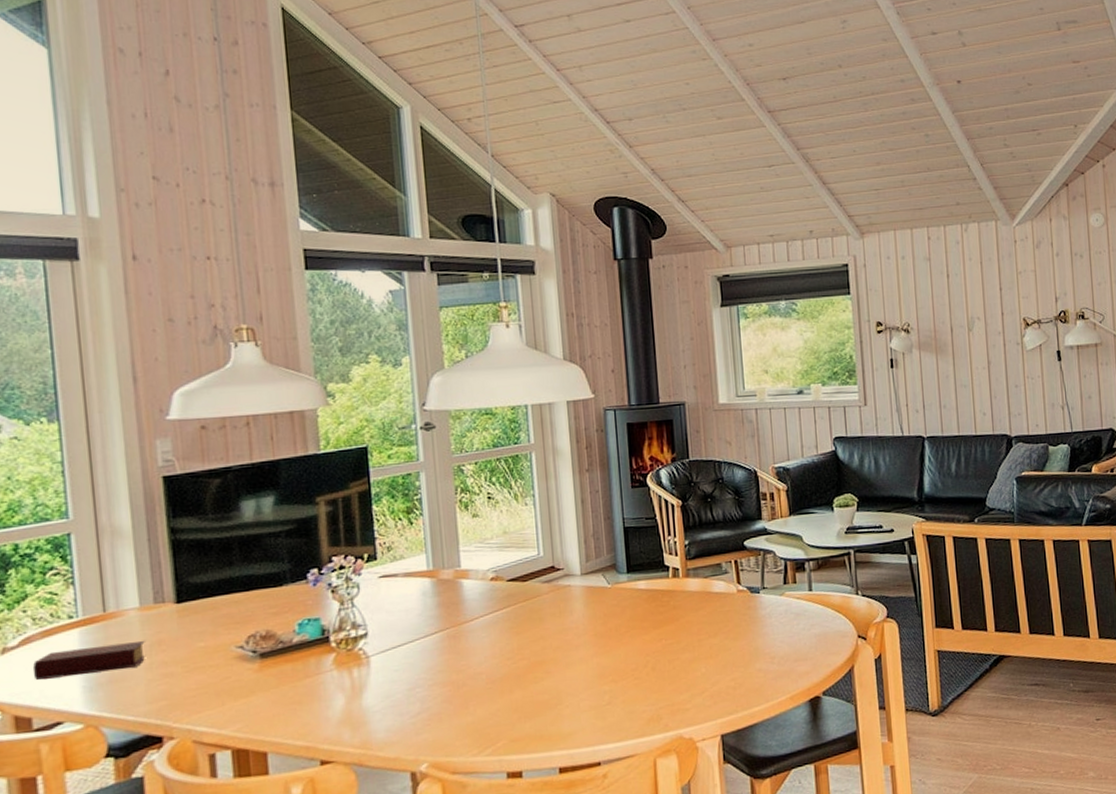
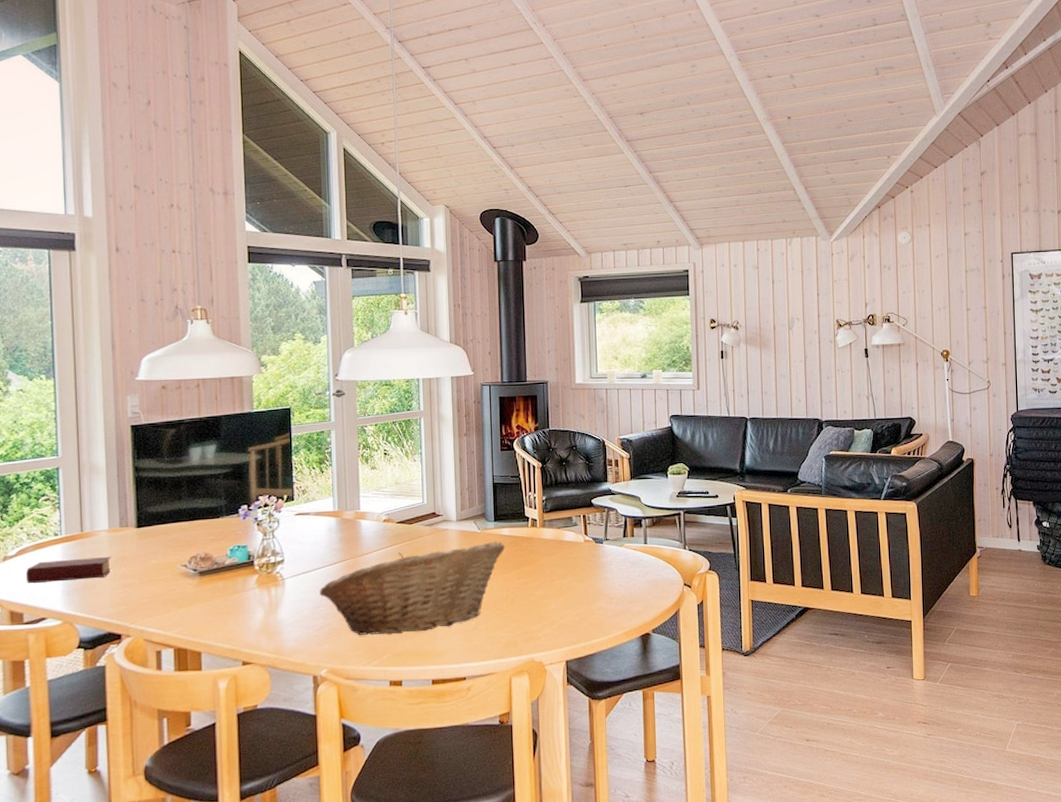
fruit basket: none [414,596,642,720] -> present [319,541,505,636]

